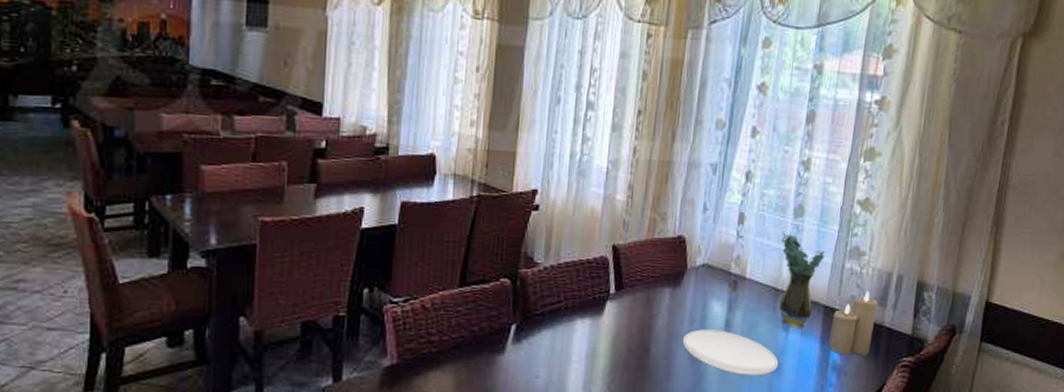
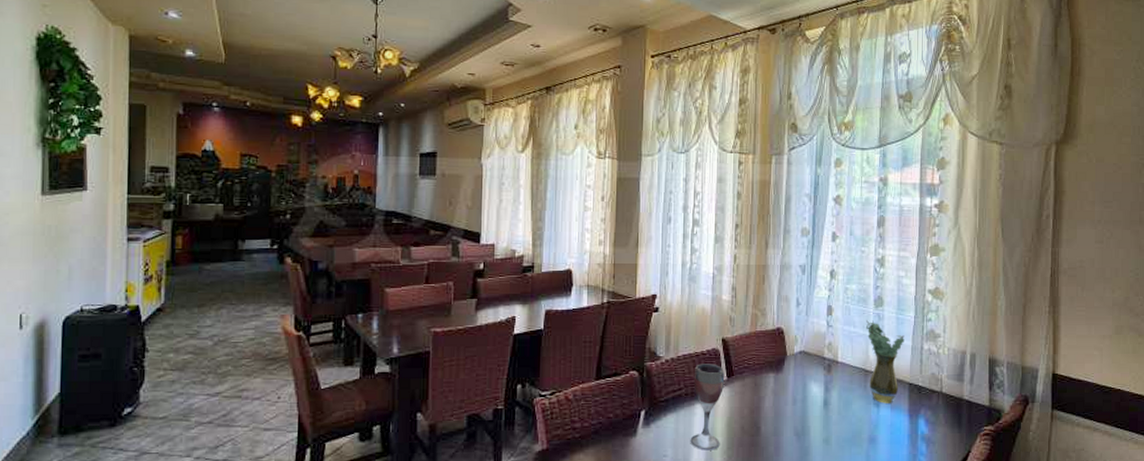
cup: none [567,273,613,373] -> present [690,363,725,450]
plate: present [682,329,779,377] -> none [788,408,873,449]
candle: present [828,291,878,355] -> none [915,368,956,426]

